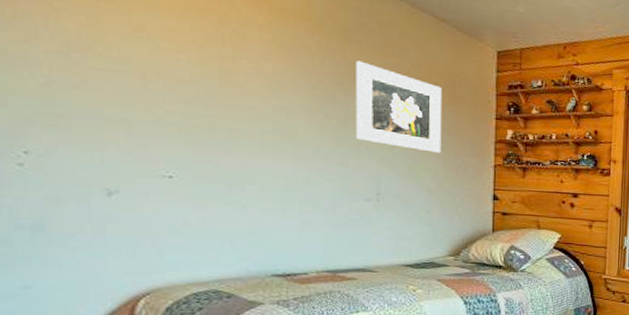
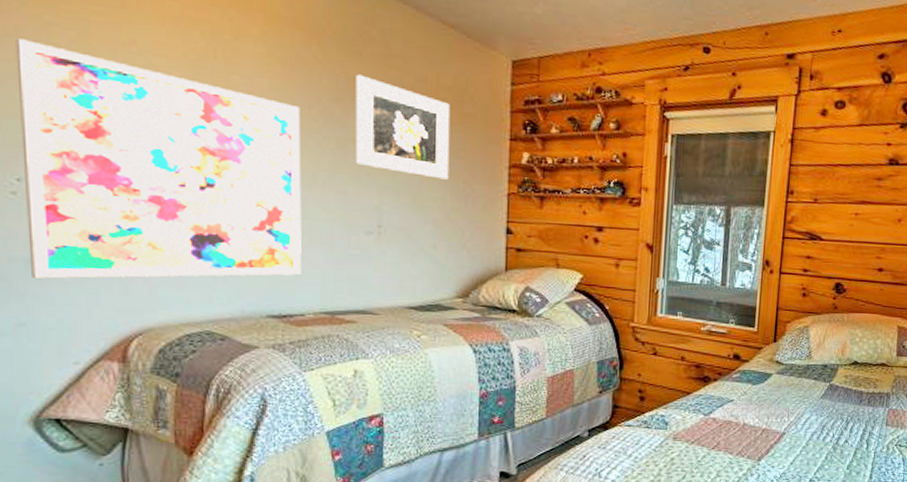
wall art: none [24,22,305,245] -> present [15,38,302,279]

